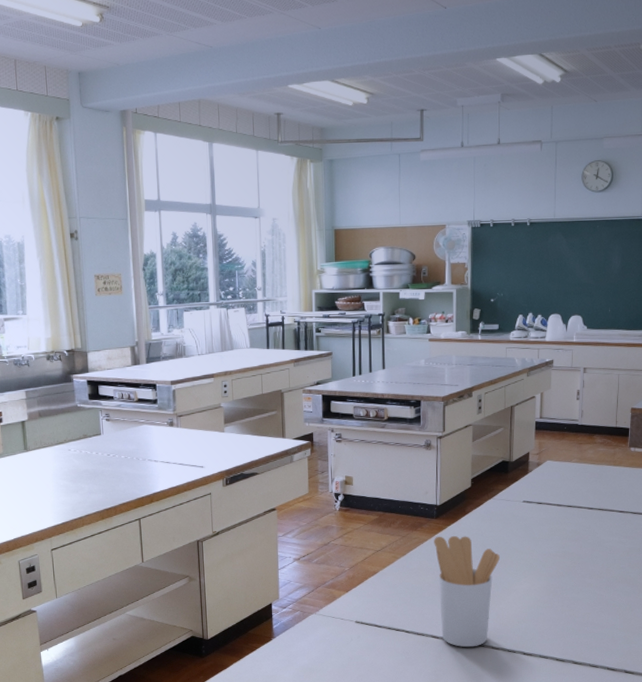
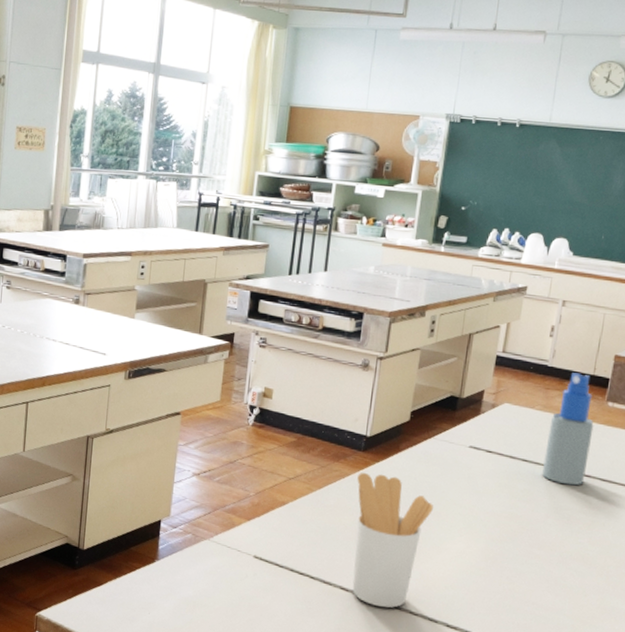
spray bottle: none [585,427,621,522] -> present [542,372,594,486]

